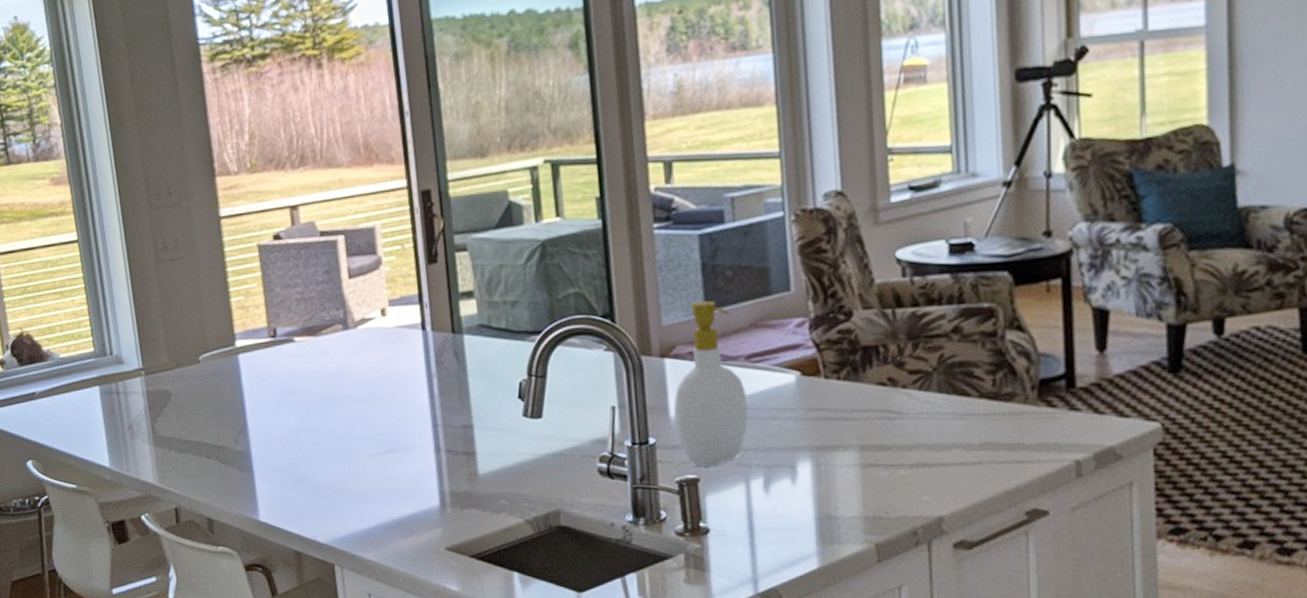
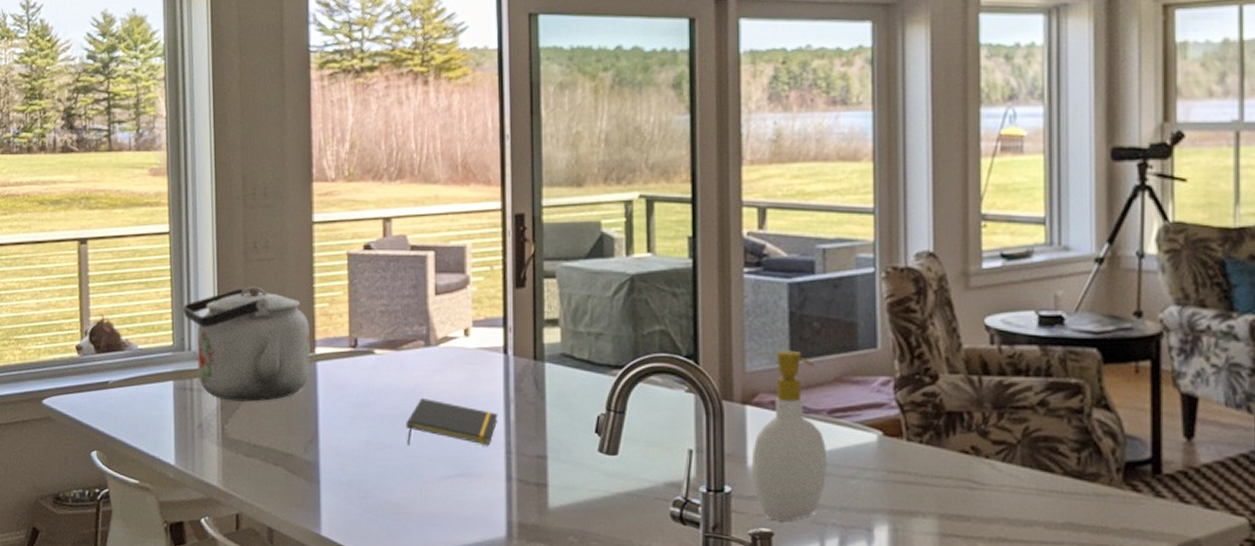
kettle: none [100,285,233,401] -> present [183,286,311,402]
notepad: none [332,380,422,427] -> present [406,398,498,446]

